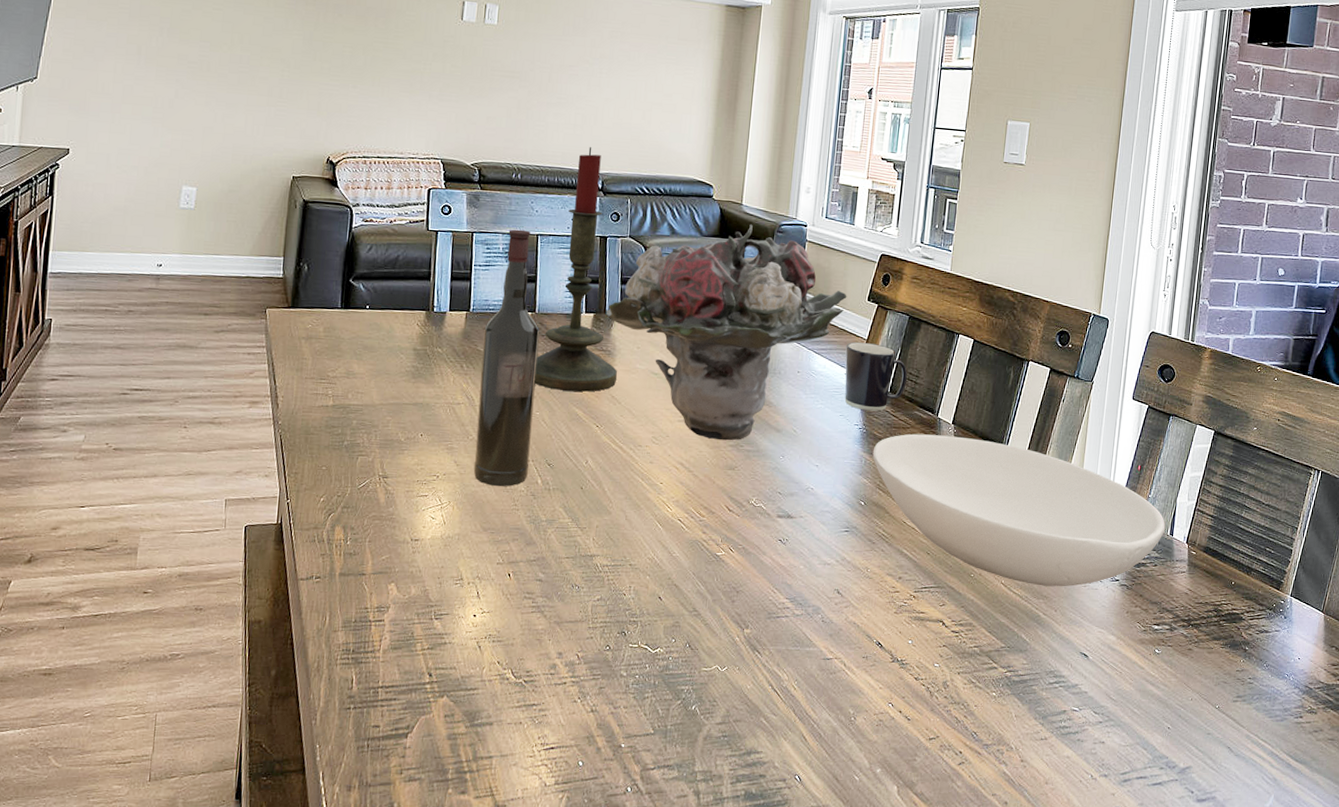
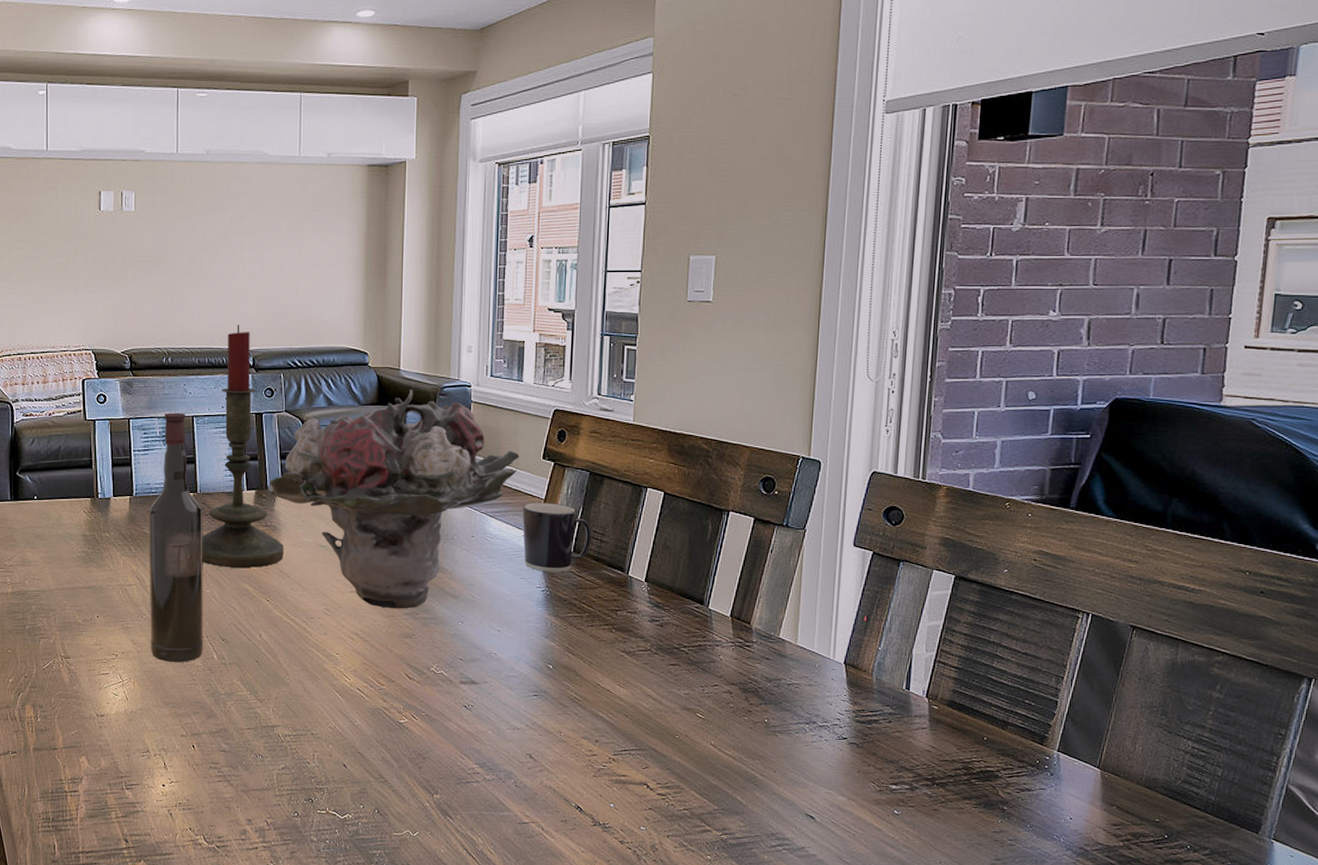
bowl: present [872,433,1166,587] -> none [558,593,900,747]

